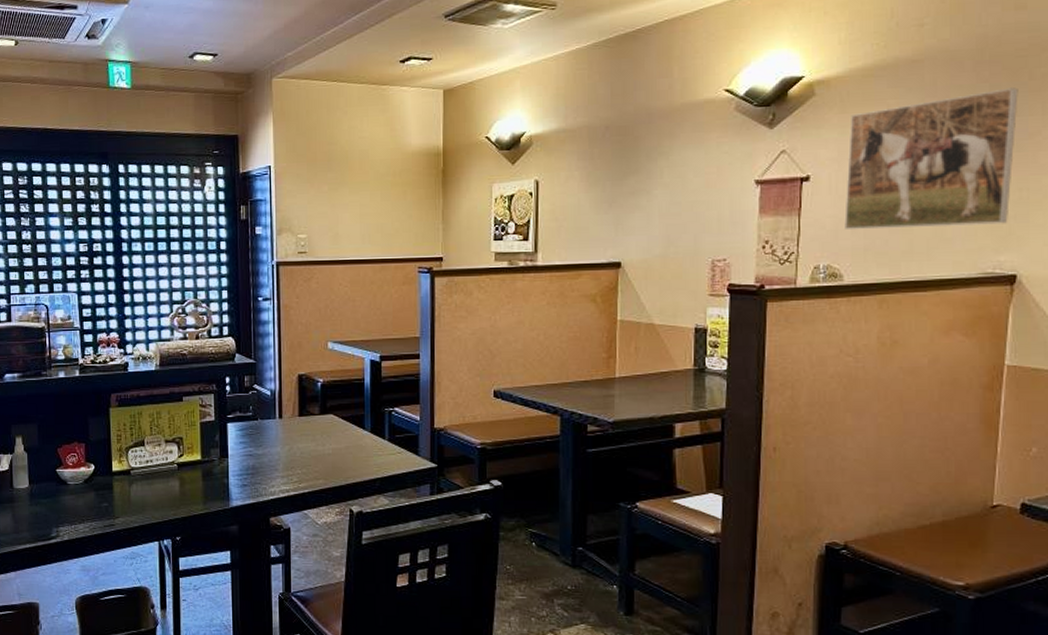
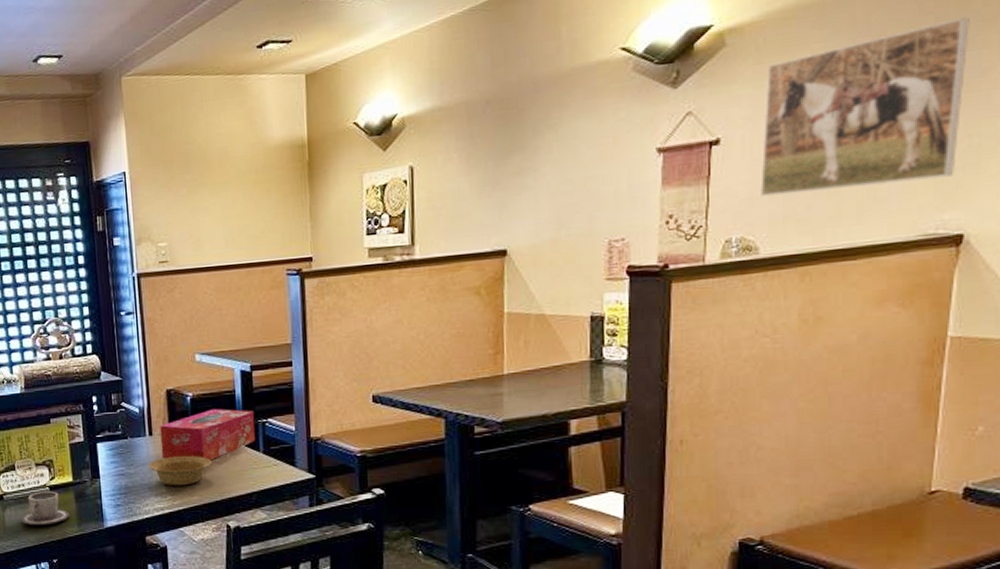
cup: none [147,468,197,502] -> present [21,491,71,526]
bowl: none [276,439,338,469] -> present [148,455,211,486]
tissue box: none [290,396,382,446] -> present [160,409,255,461]

